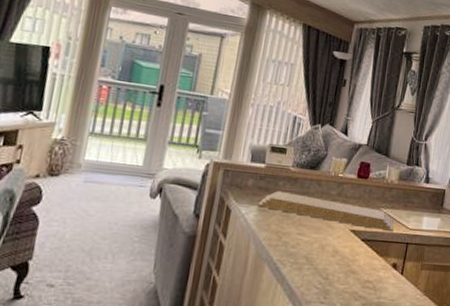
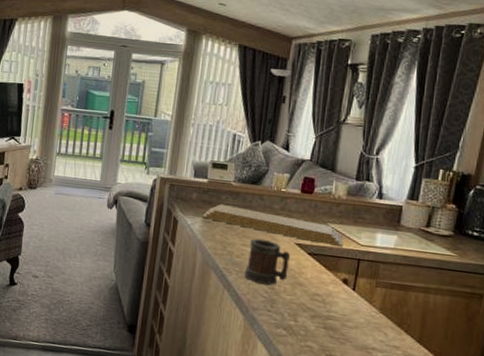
mug: none [299,226,346,276] -> present [244,238,291,286]

